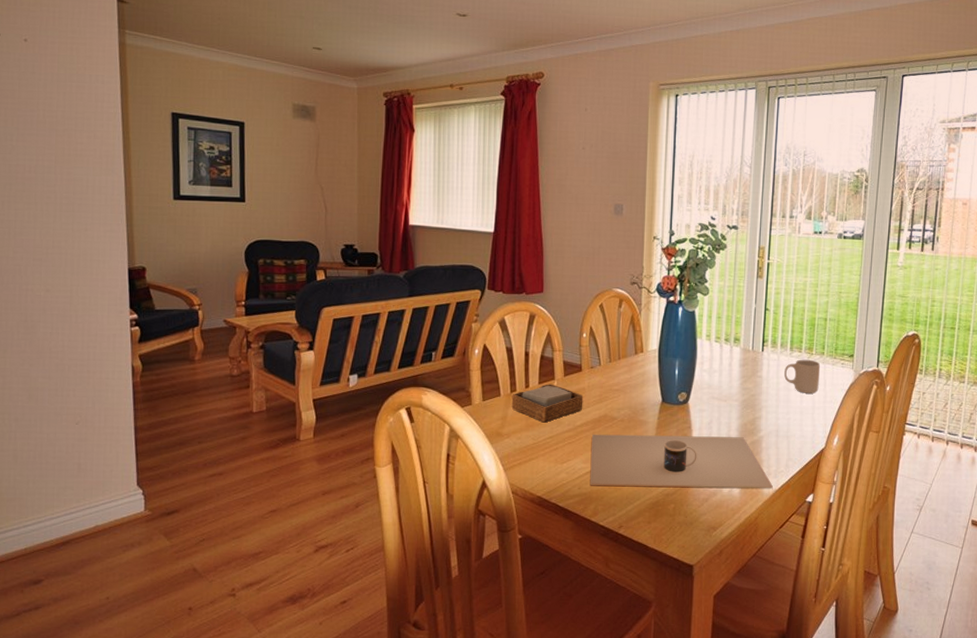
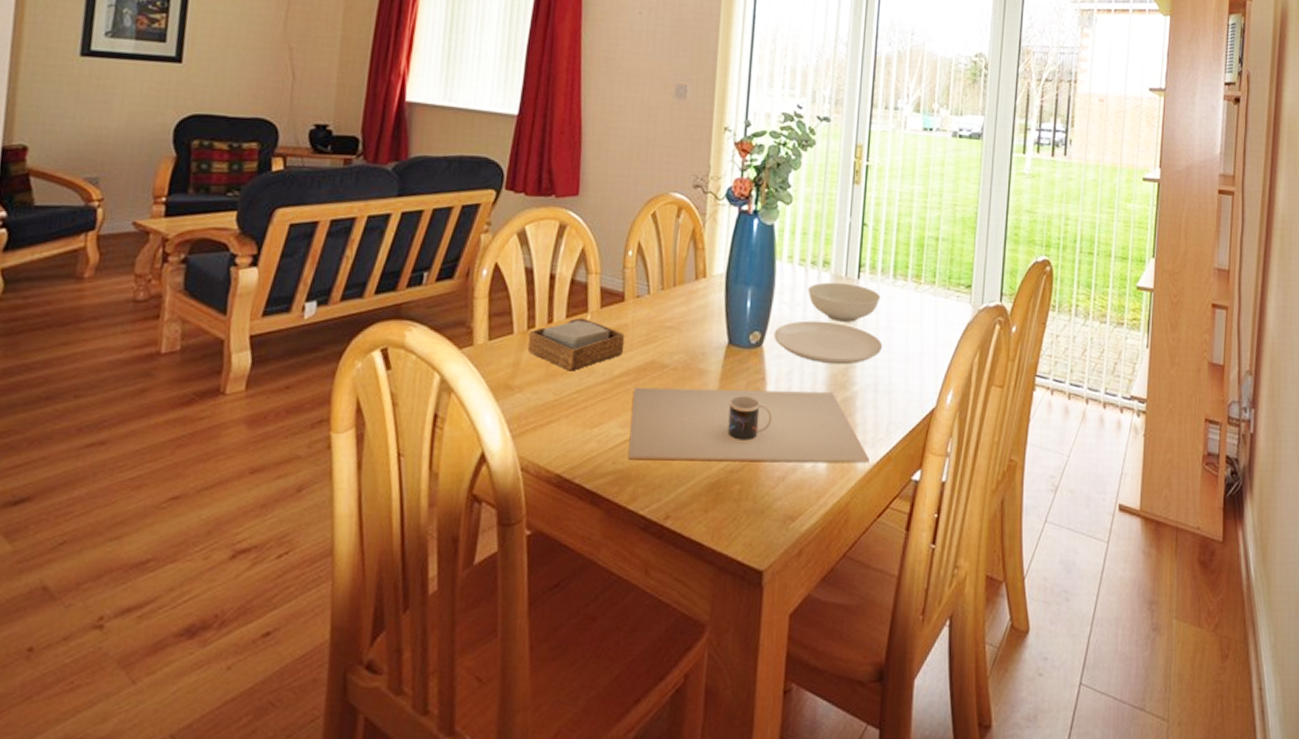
plate: none [697,384,782,416] -> present [774,320,883,365]
bowl: none [722,354,780,384] -> present [807,282,881,322]
cup: present [784,359,821,394] -> none [885,290,931,335]

